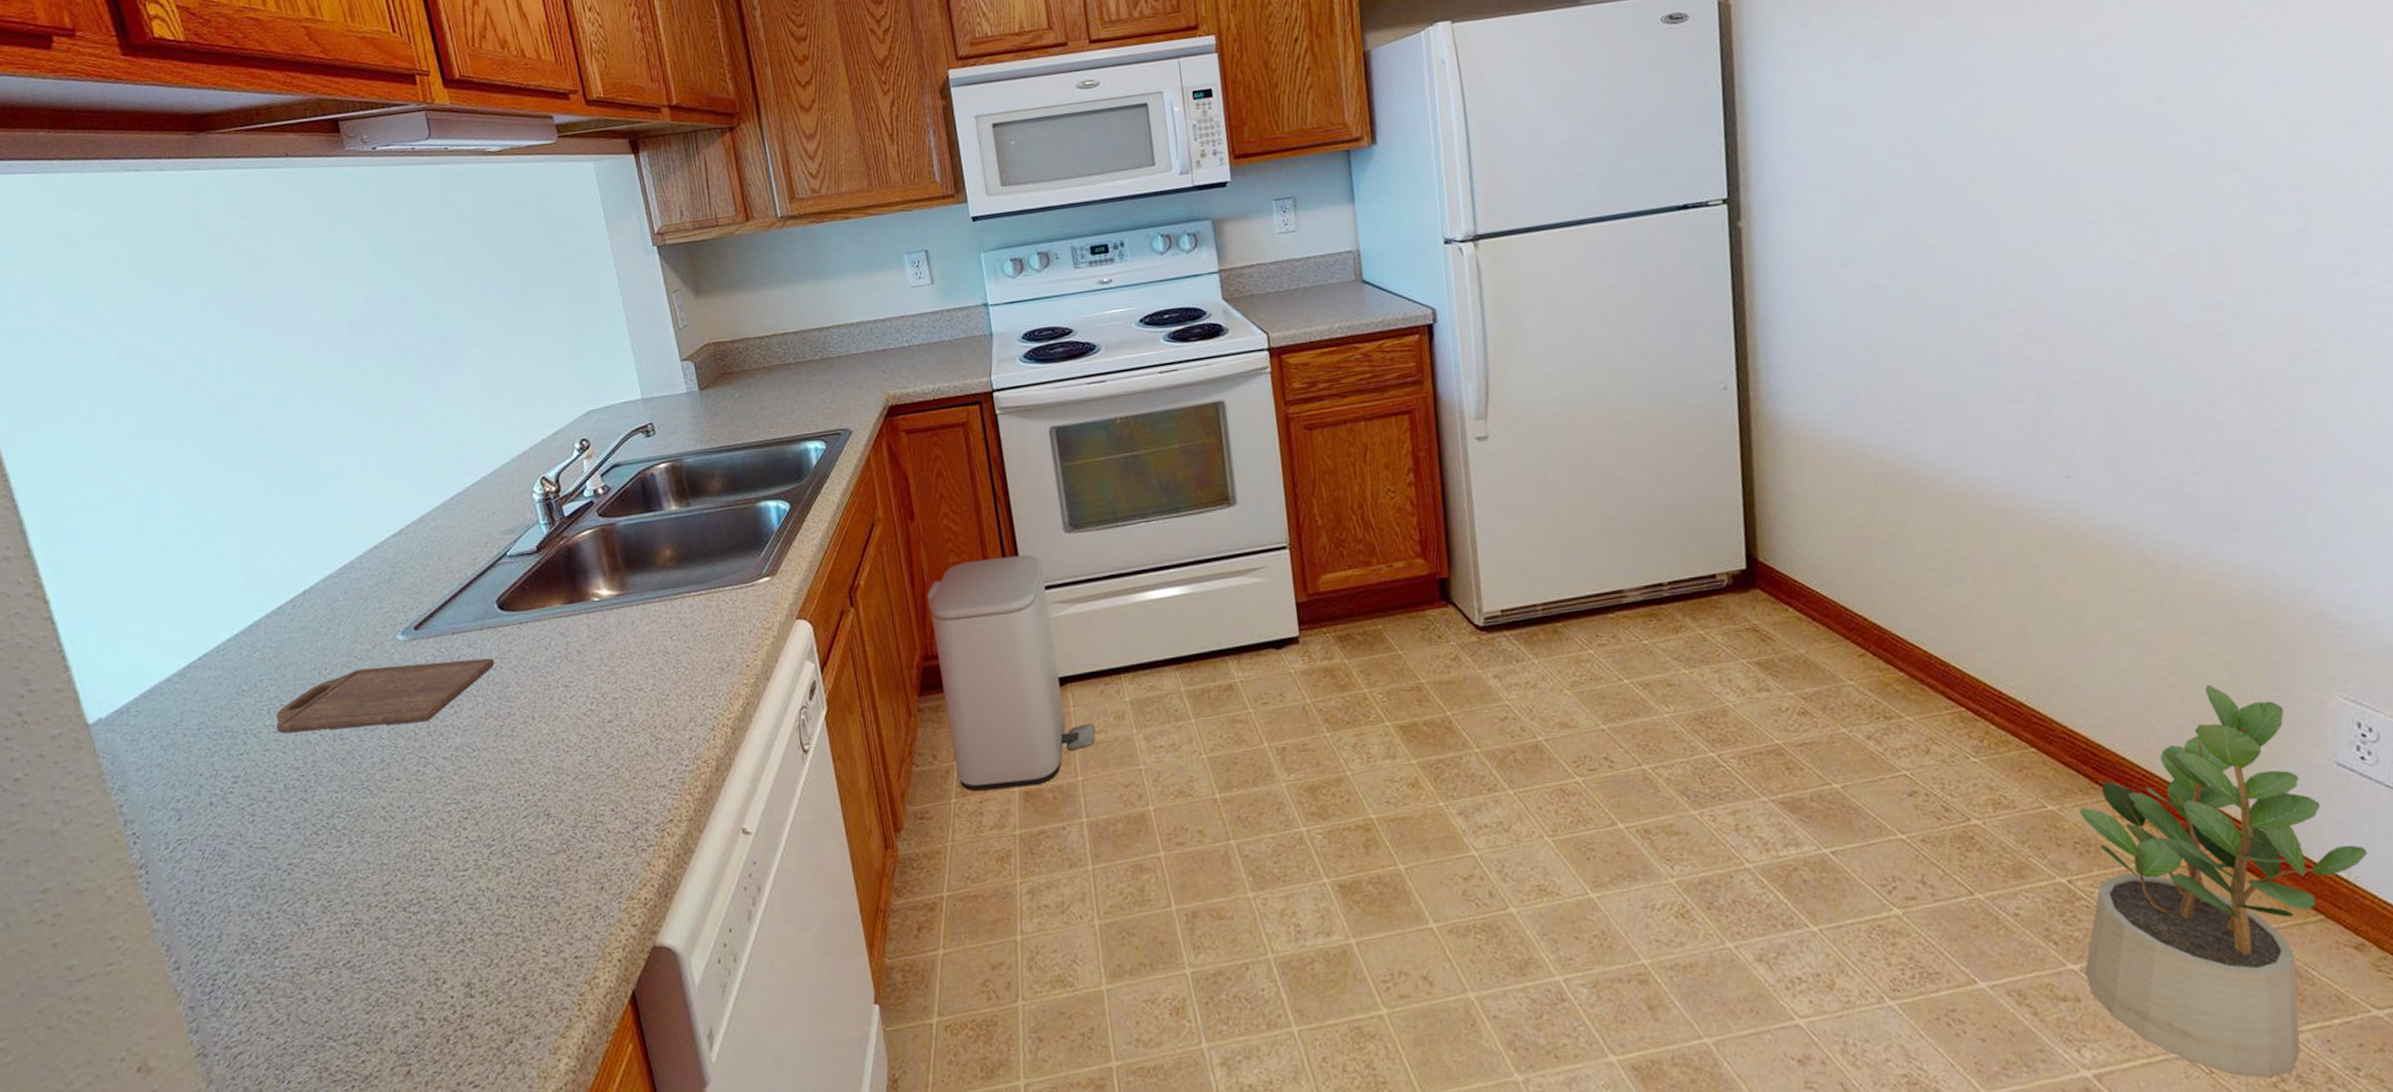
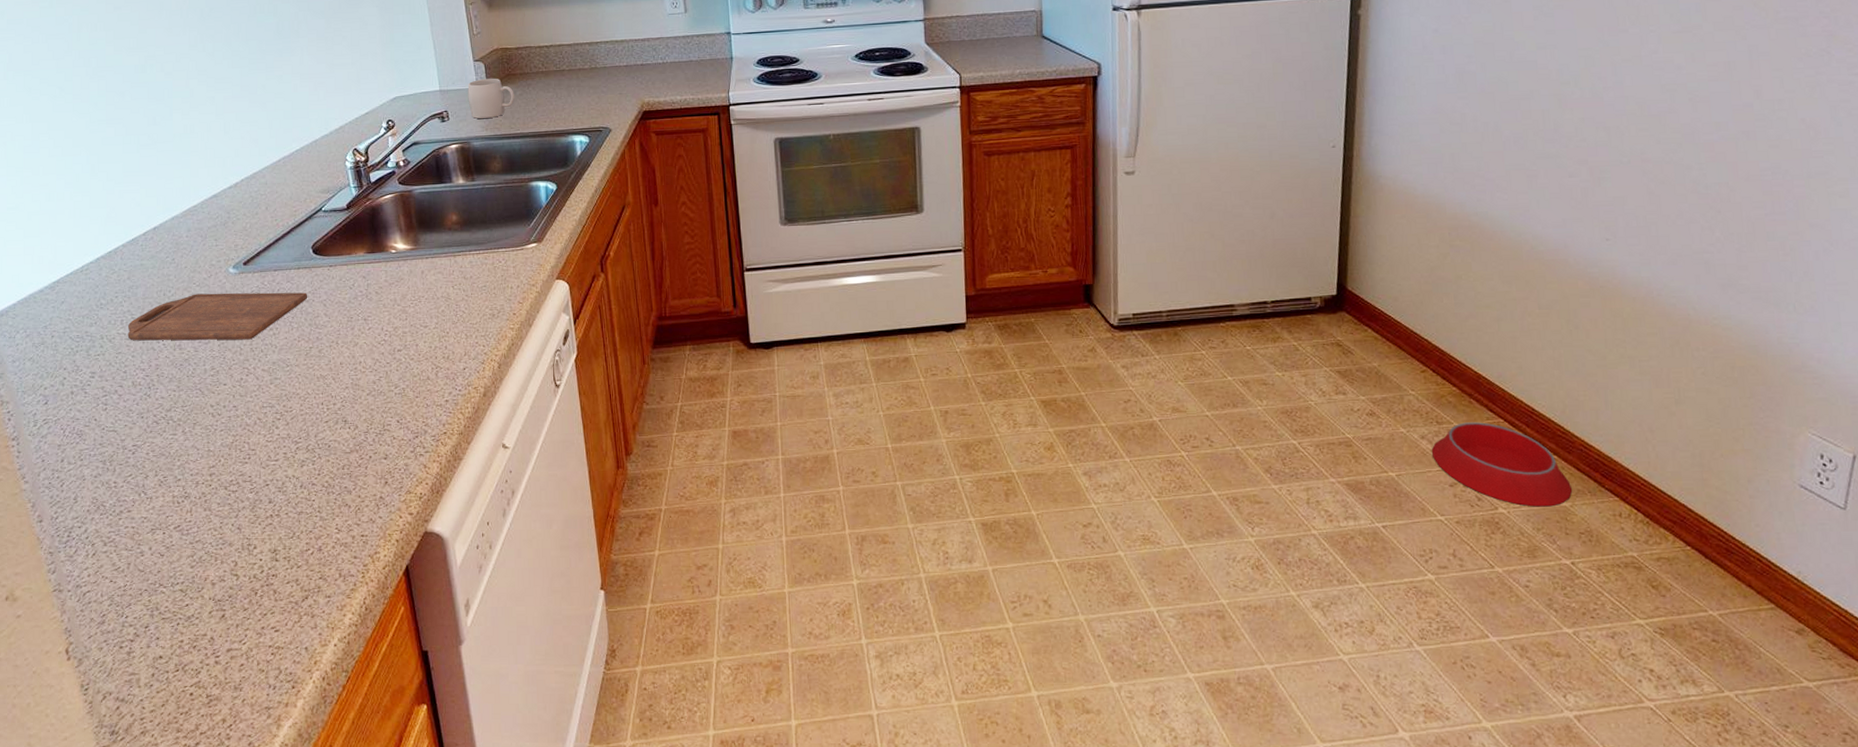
mug: none [675,379,733,430] -> present [468,78,514,119]
pedal bin: present [927,554,1096,792] -> none [665,241,794,428]
pet bowl: none [1882,713,2060,815] -> present [1432,422,1573,507]
potted plant: present [2079,685,2368,1078] -> none [1576,416,1816,728]

